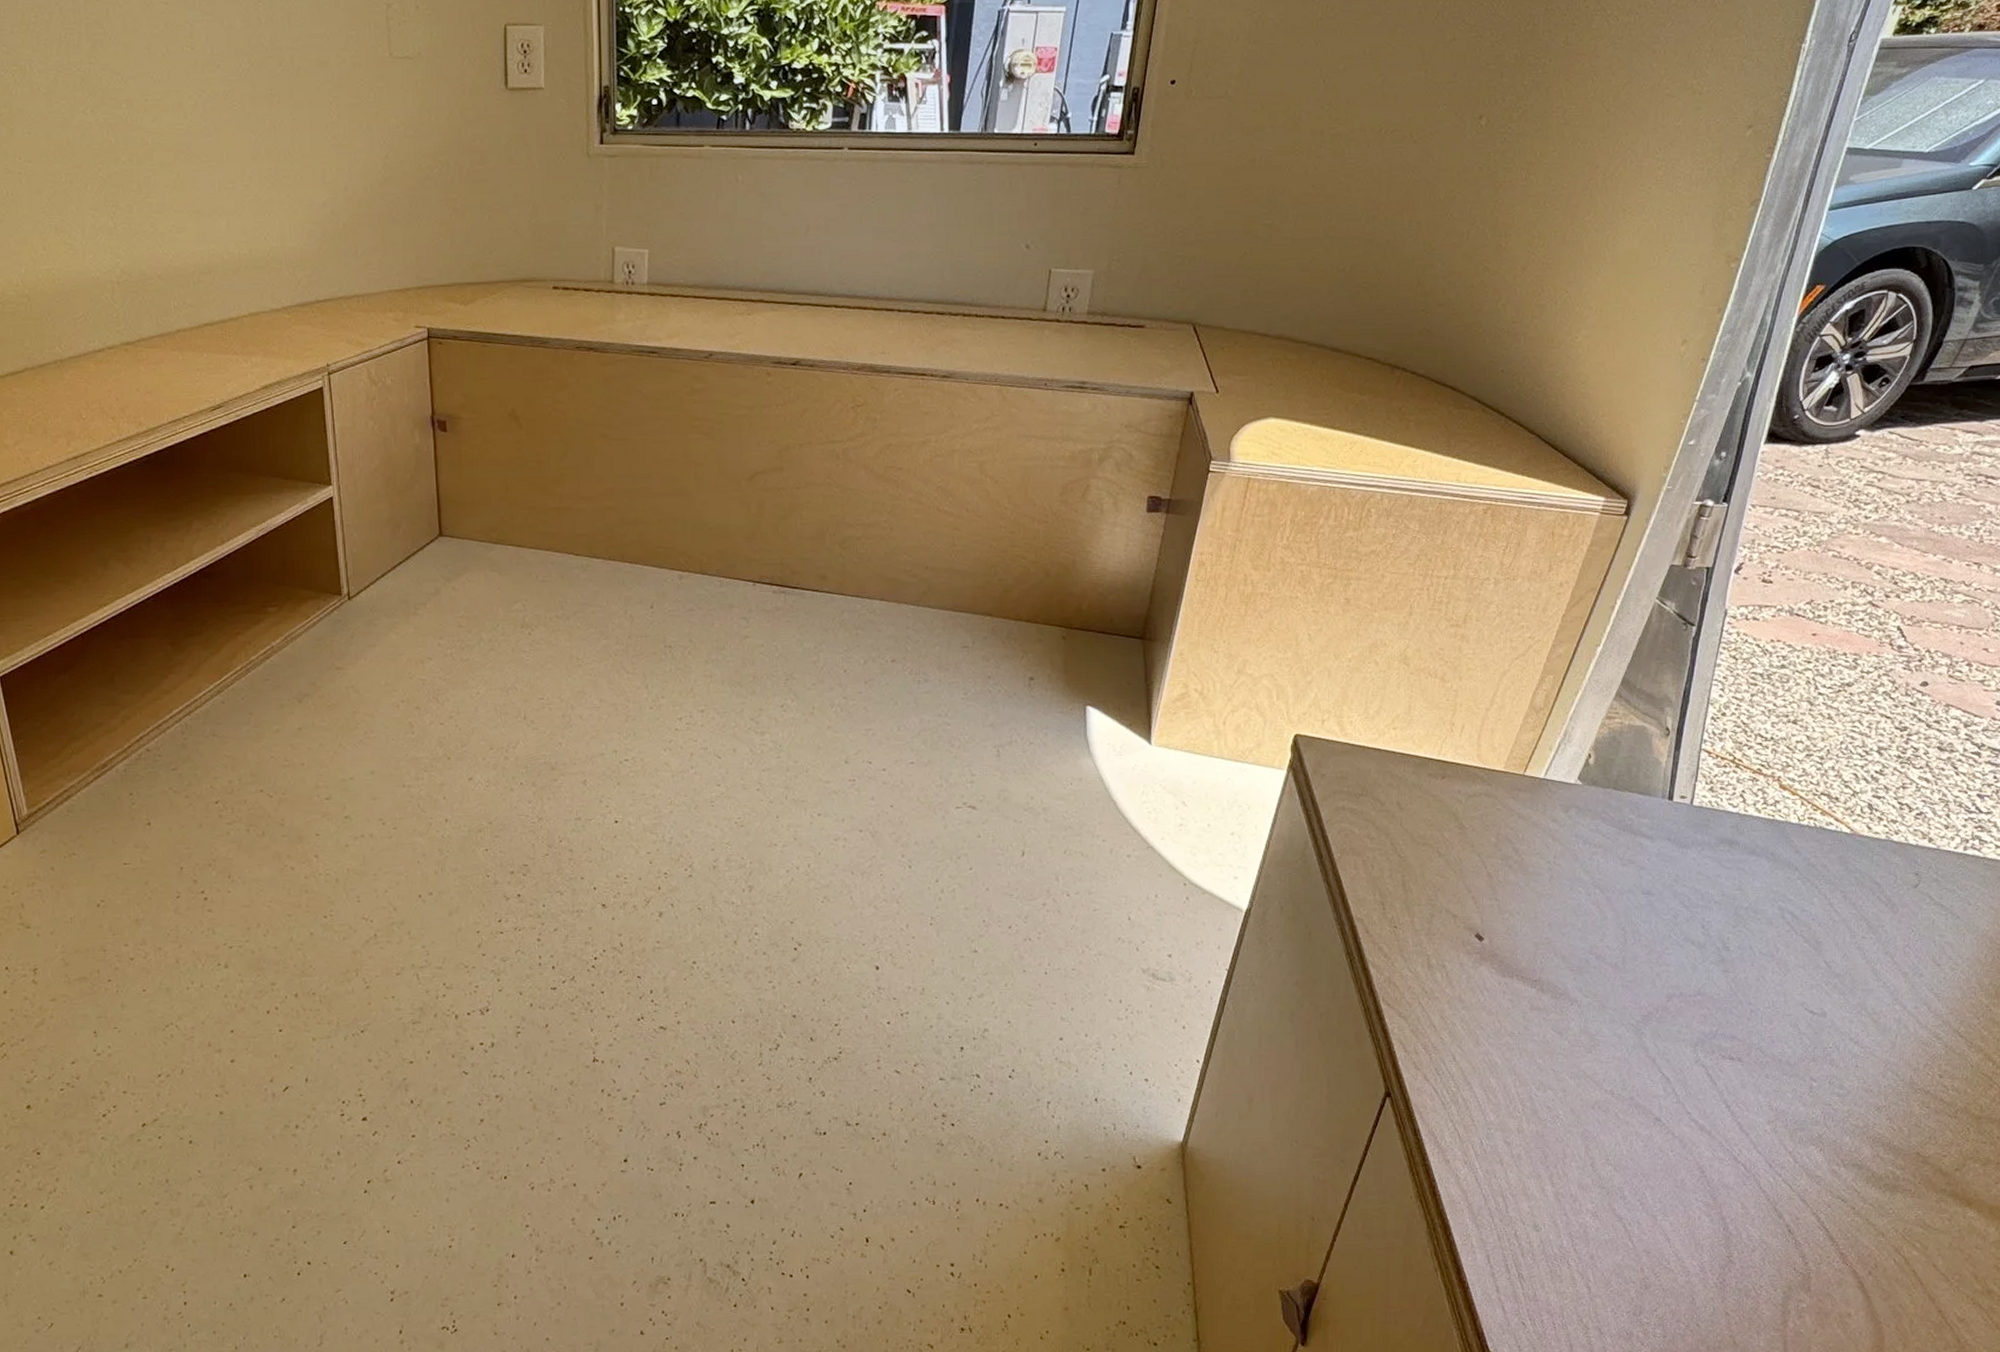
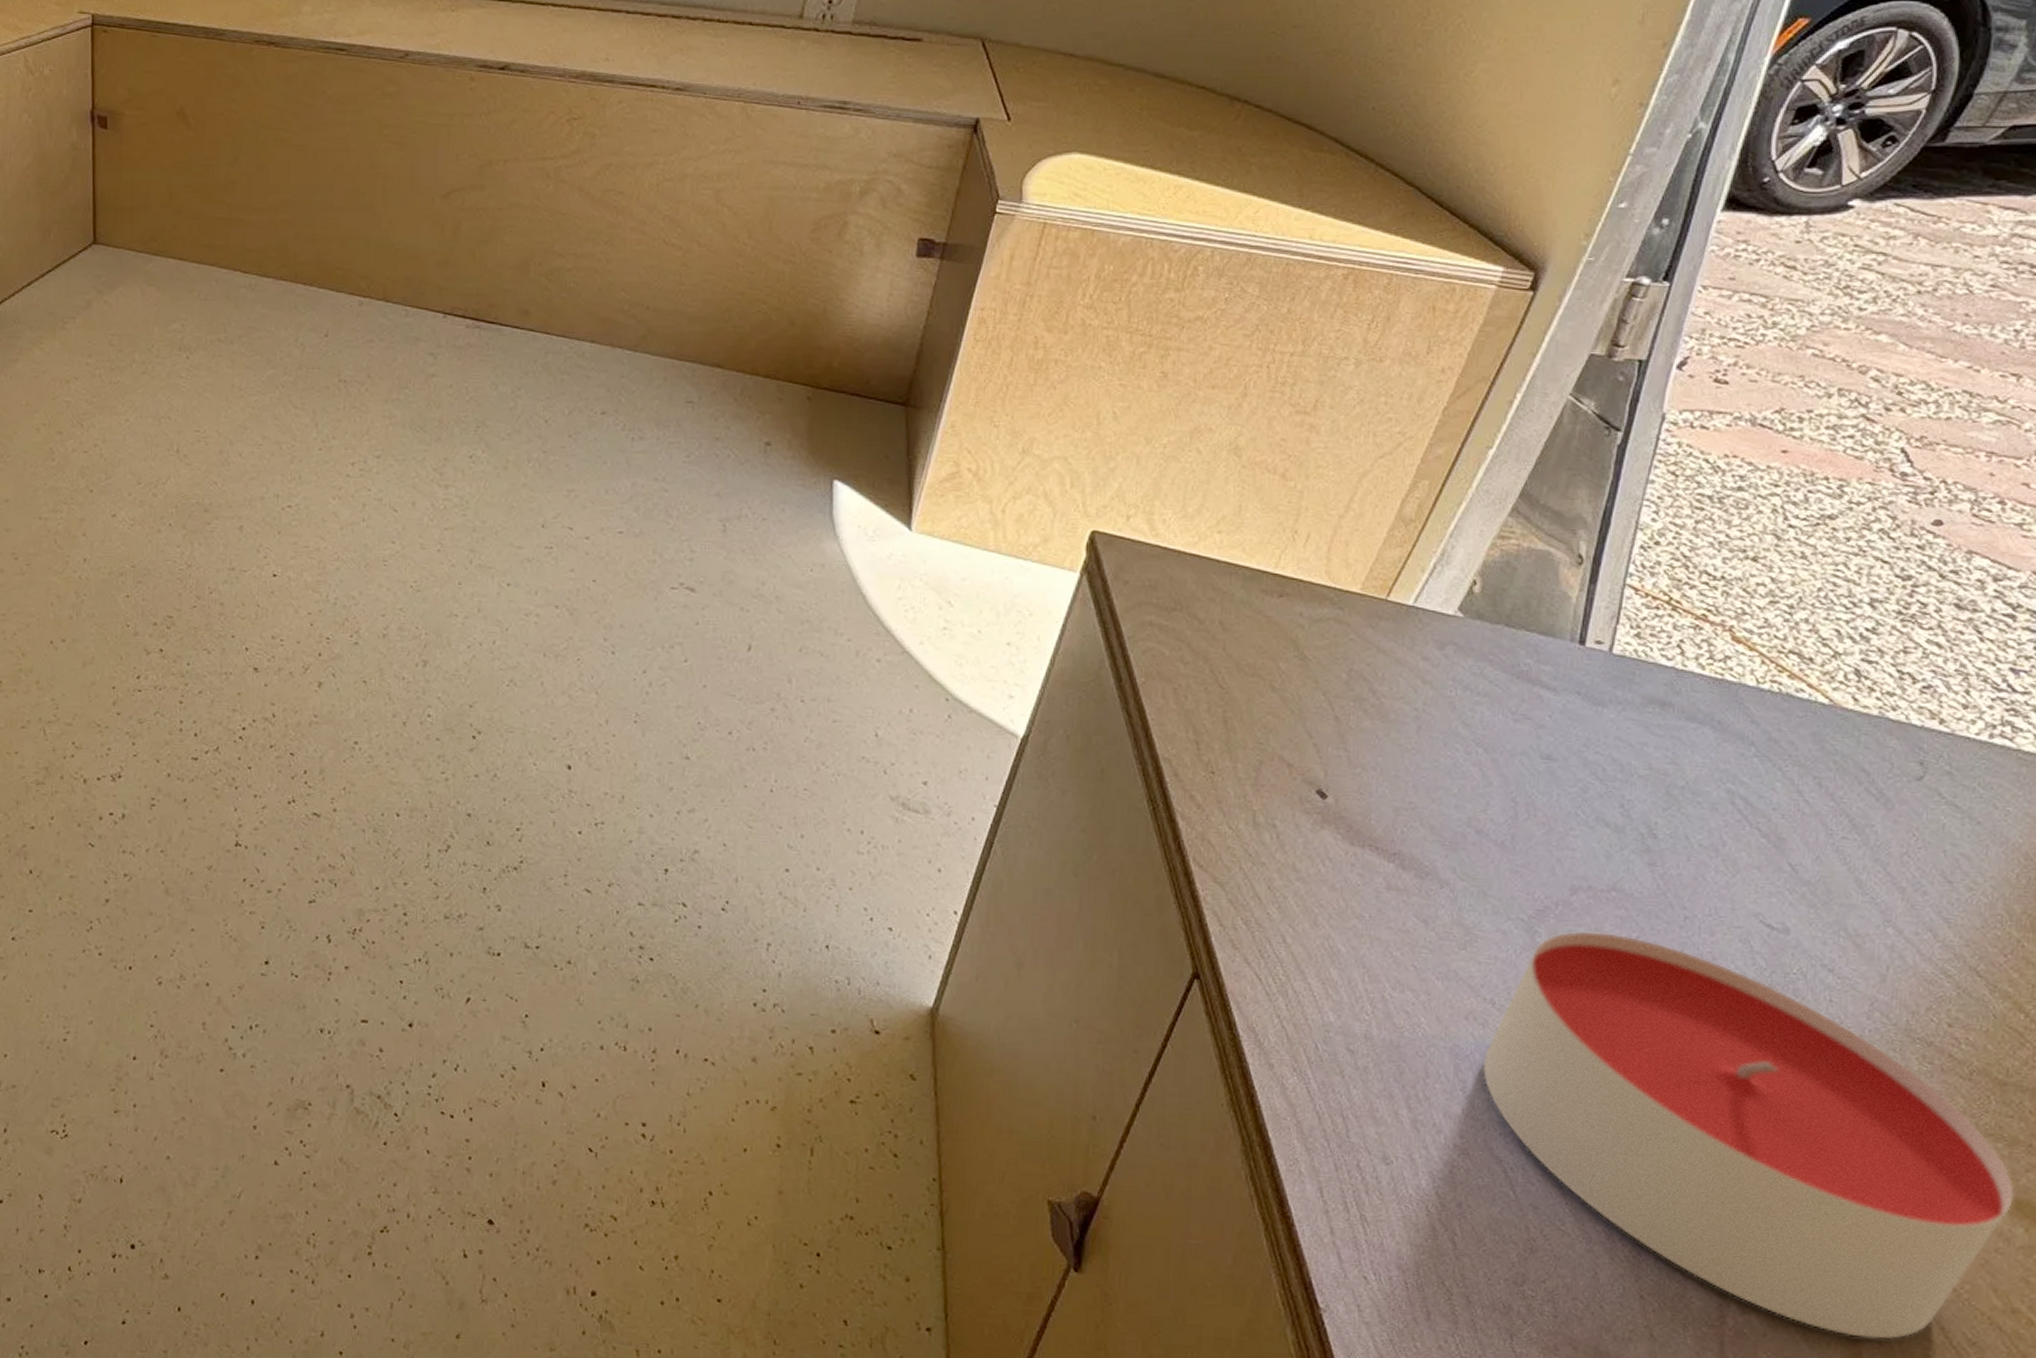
candle: none [1605,1029,1988,1326] -> present [1482,931,2014,1340]

